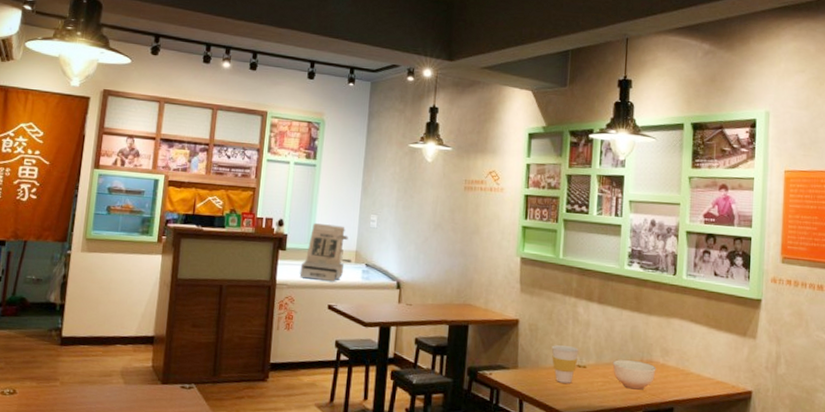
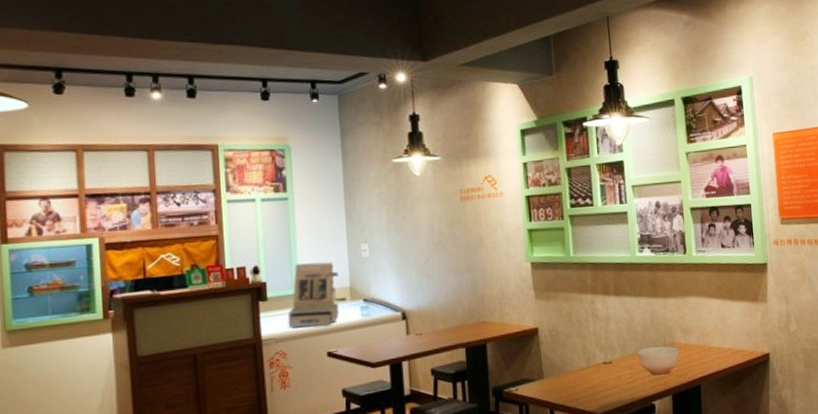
cup: present [551,344,579,384] -> none [575,344,603,384]

